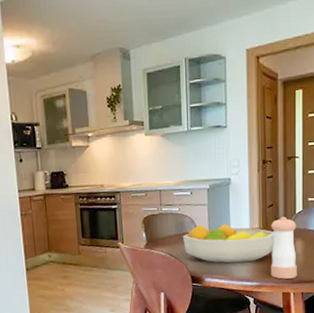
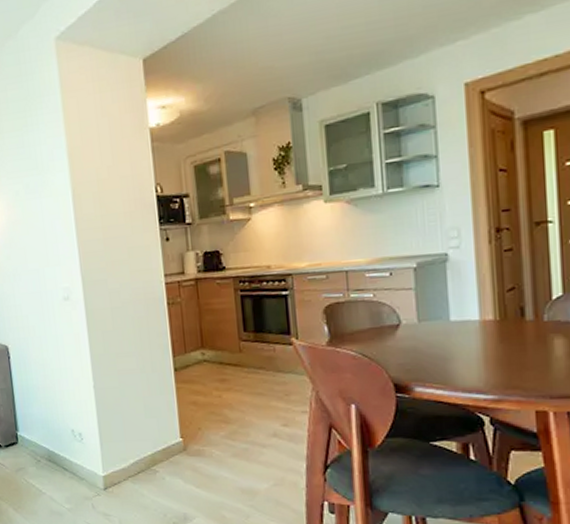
fruit bowl: present [183,224,275,263] -> none [381,314,520,368]
pepper shaker: present [271,216,297,279] -> none [513,304,559,392]

